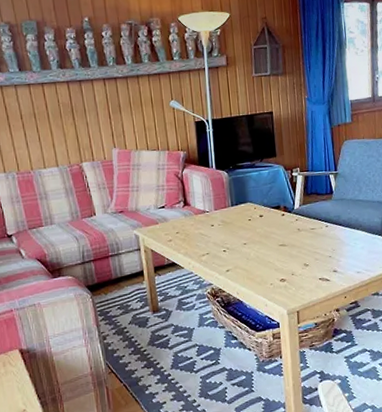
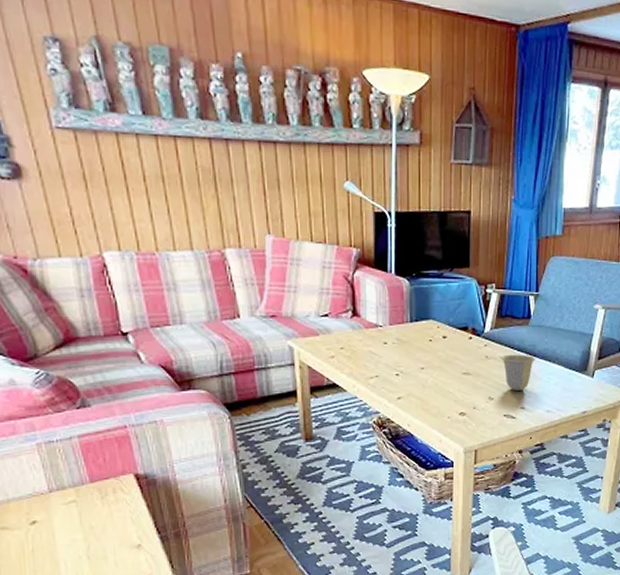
cup: none [311,224,342,257] -> present [501,354,536,391]

